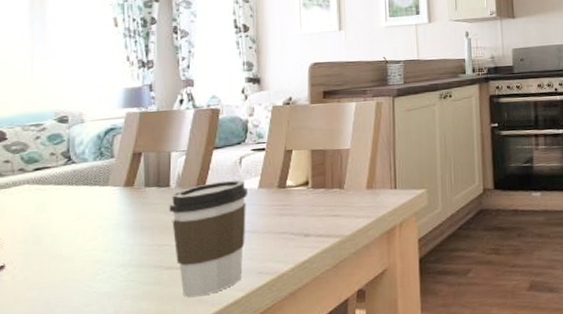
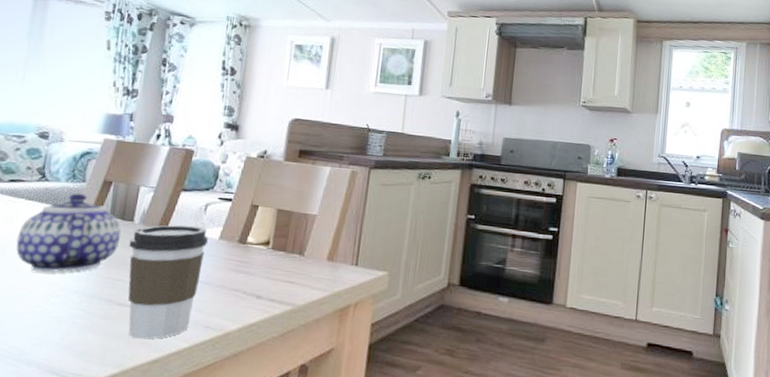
teapot: none [51,169,160,253] -> present [16,193,121,273]

